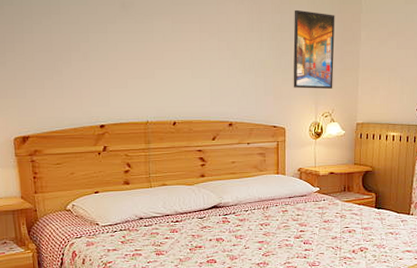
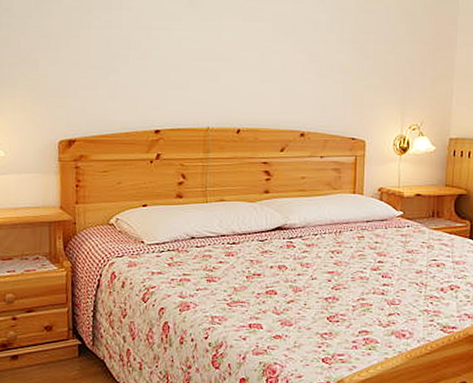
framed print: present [293,9,335,89] -> none [376,10,428,98]

